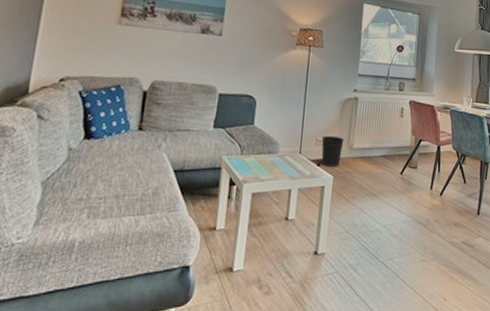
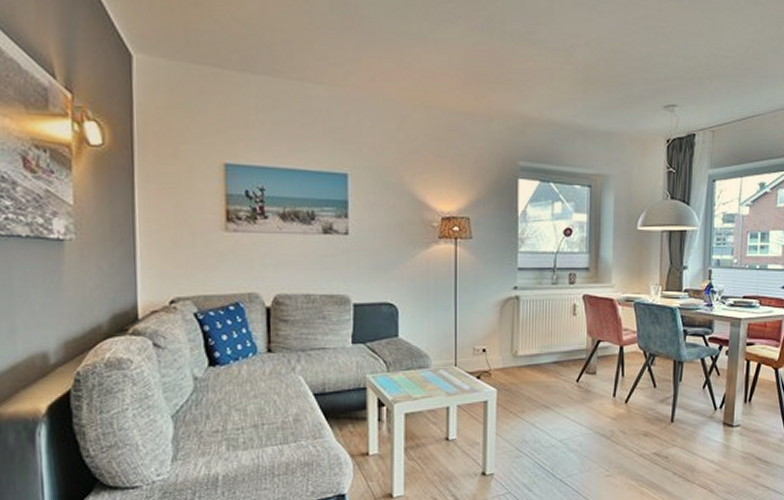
wastebasket: present [321,135,344,167] -> none [479,343,506,379]

